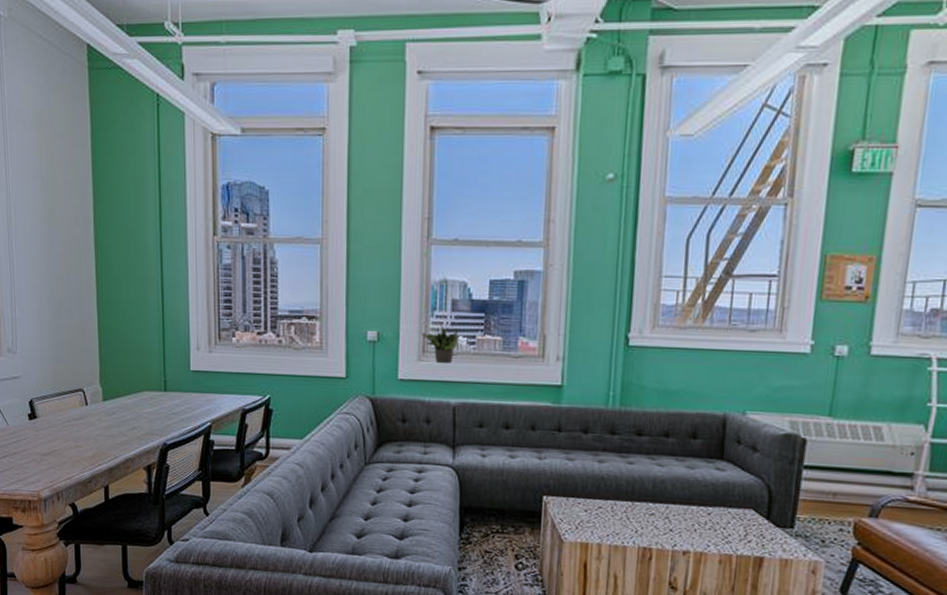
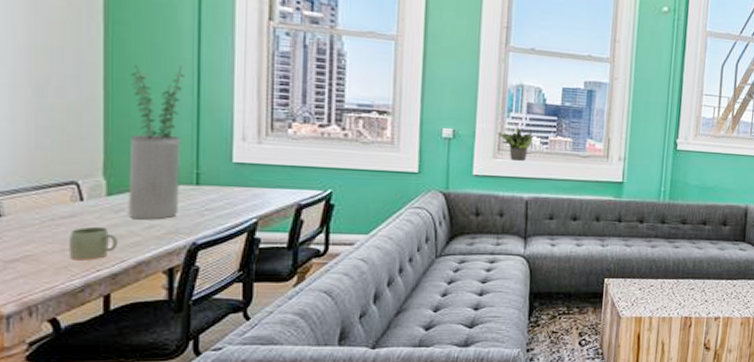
mug: none [79,427,112,456] -> present [68,226,119,261]
vase: none [115,284,153,423] -> present [128,65,185,220]

